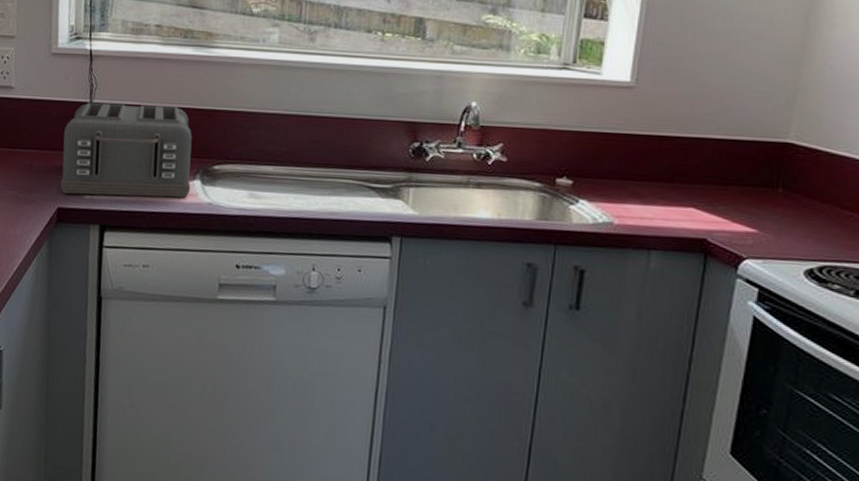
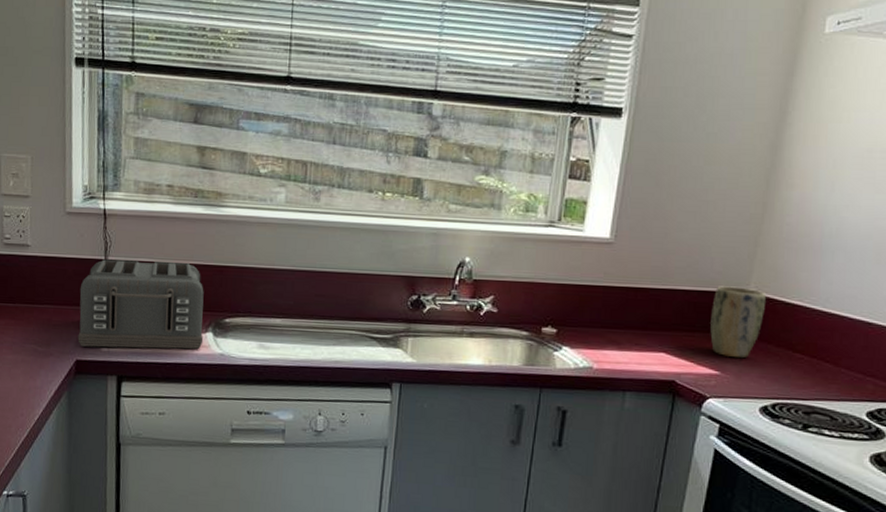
plant pot: none [745,134,809,215] -> present [710,286,767,359]

